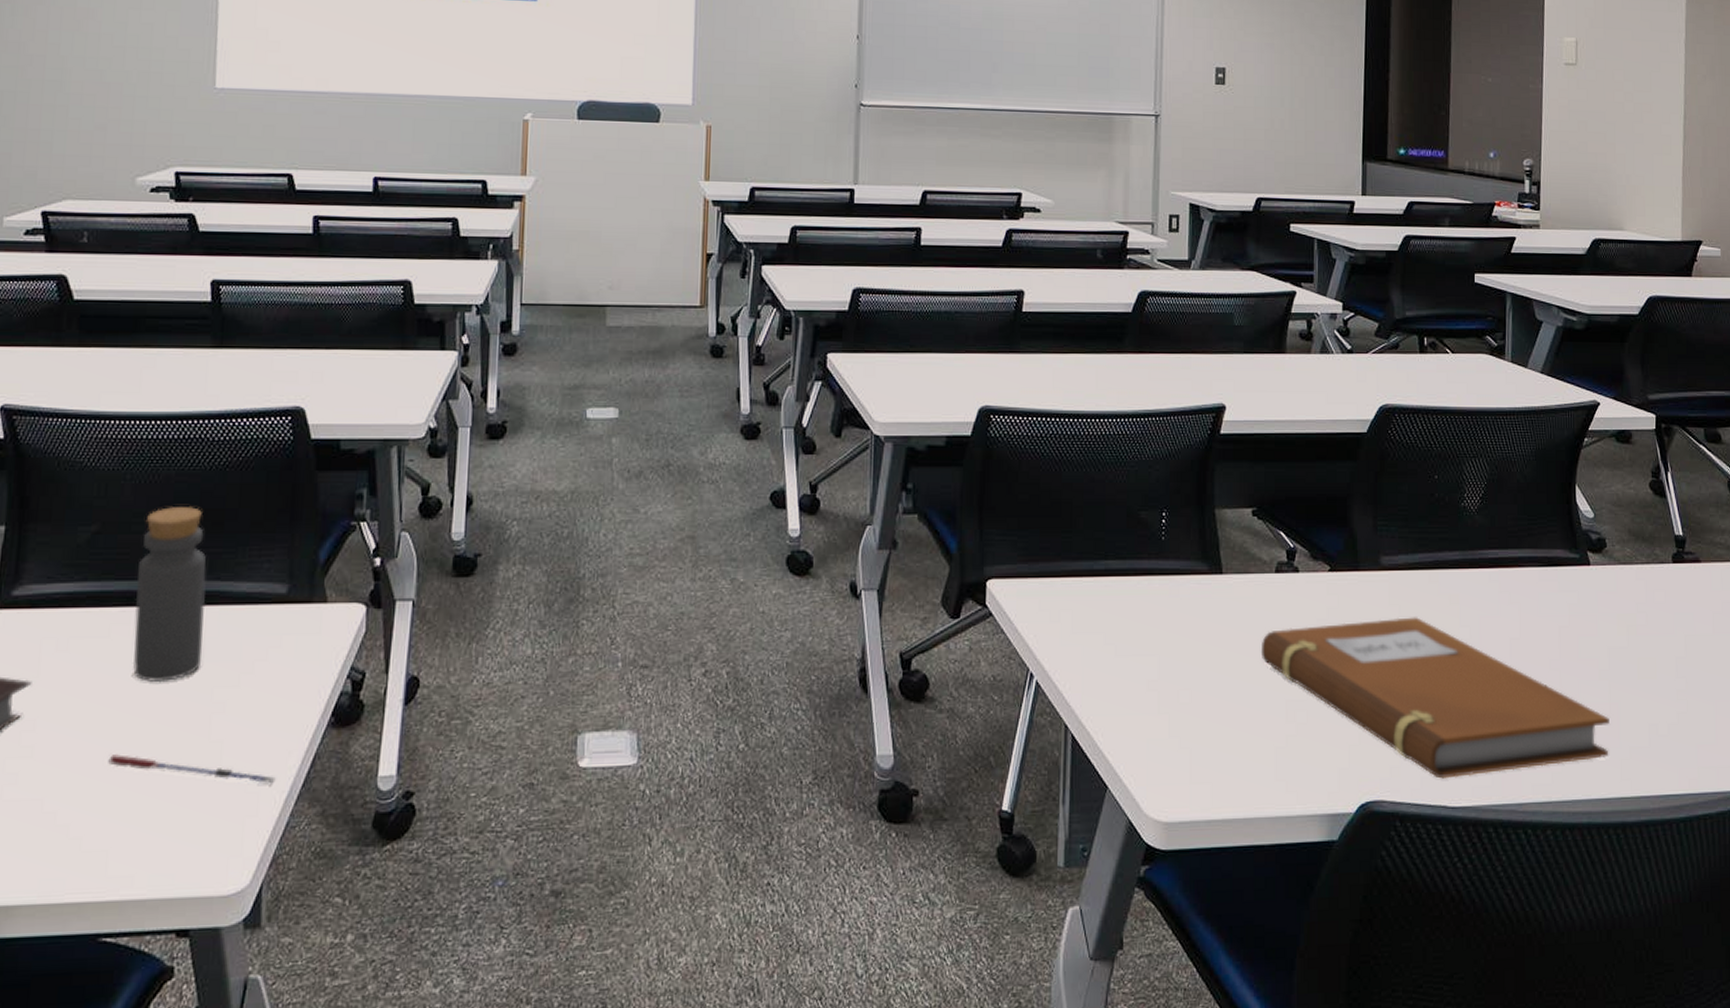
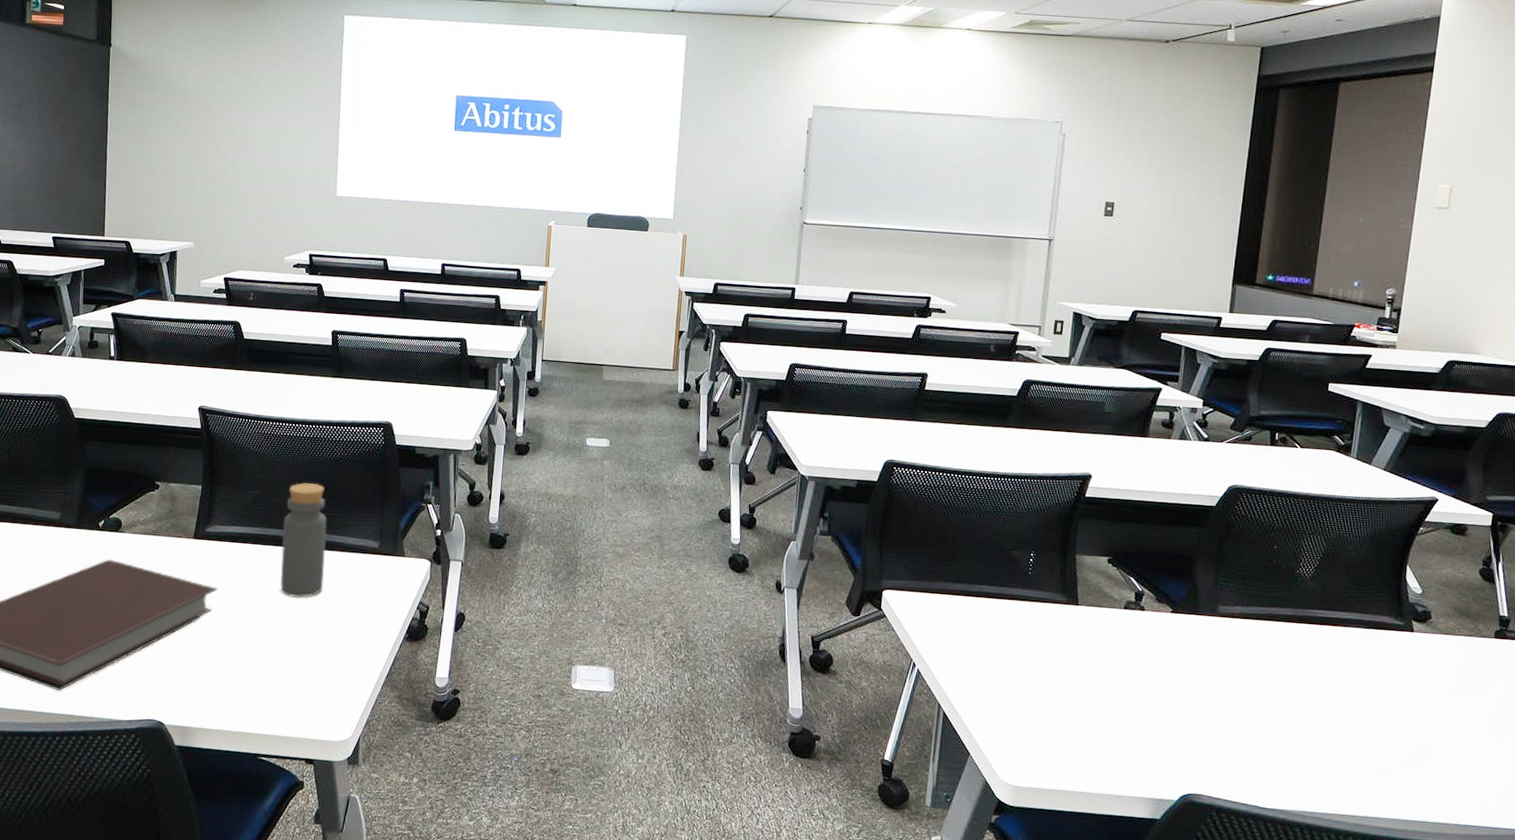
pen: present [108,754,276,785] -> none [264,641,369,673]
notebook: present [1260,617,1610,779] -> none [1106,653,1418,788]

